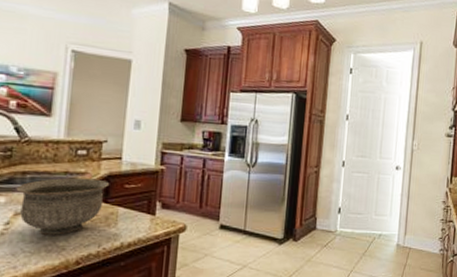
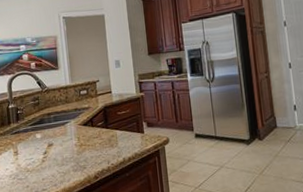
bowl: present [16,177,110,235] -> none [46,110,107,158]

